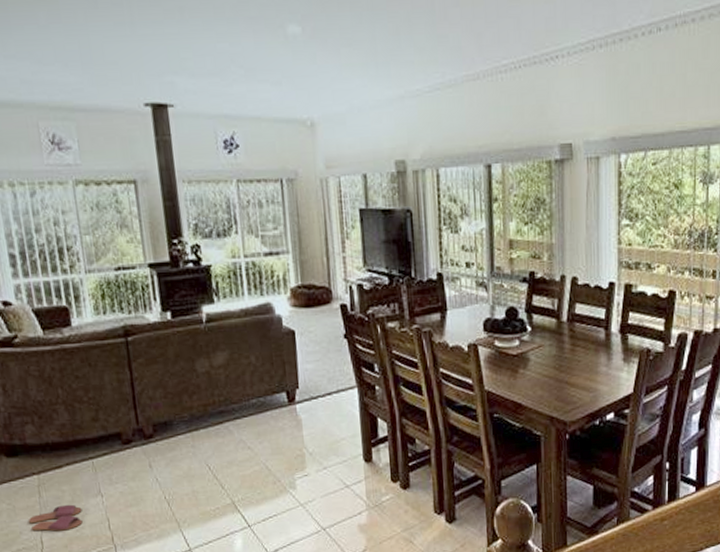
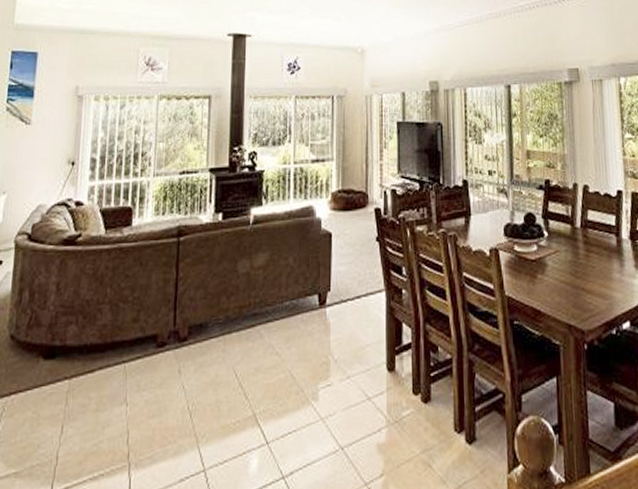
slippers: present [29,504,83,531] -> none [50,413,104,445]

